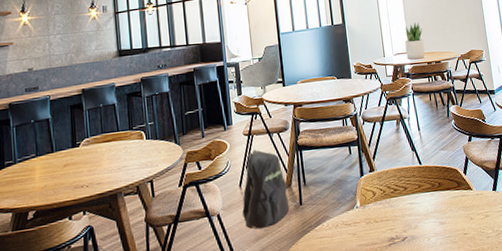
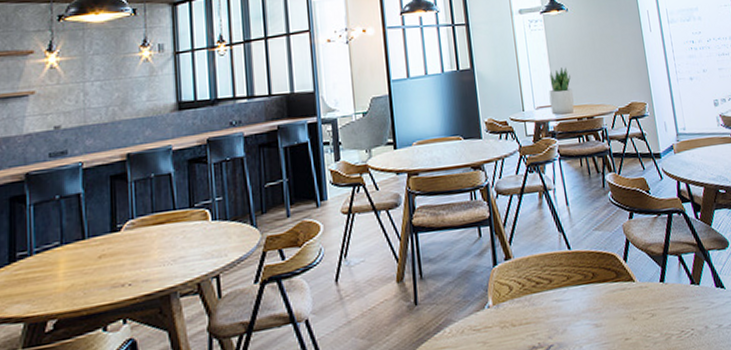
backpack: present [242,150,290,230] -> none [339,232,401,339]

